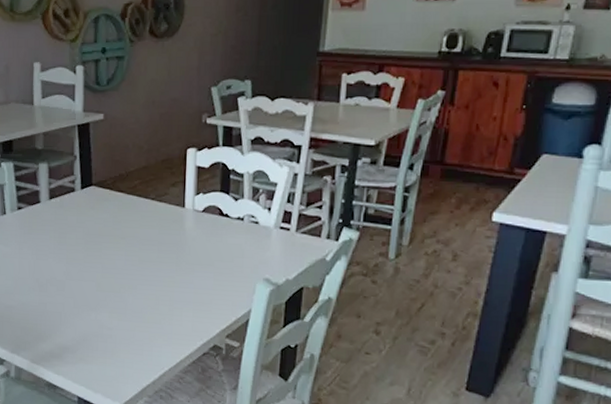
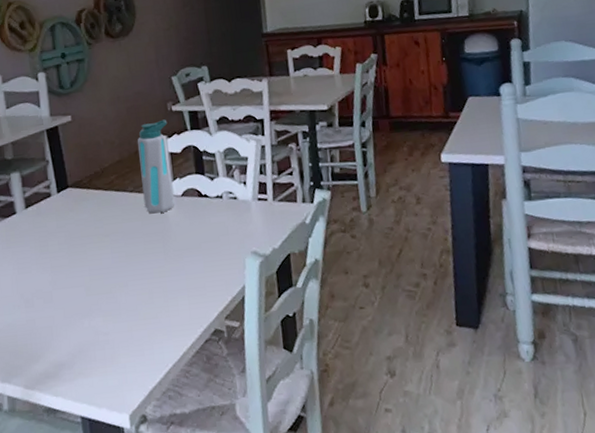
water bottle: none [164,131,200,225] -> present [137,119,174,214]

